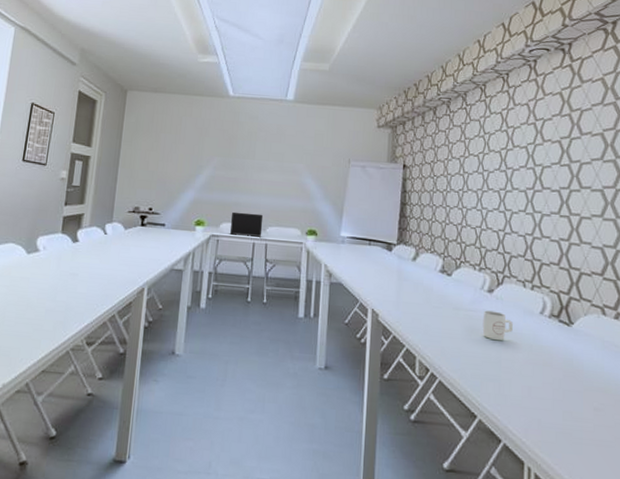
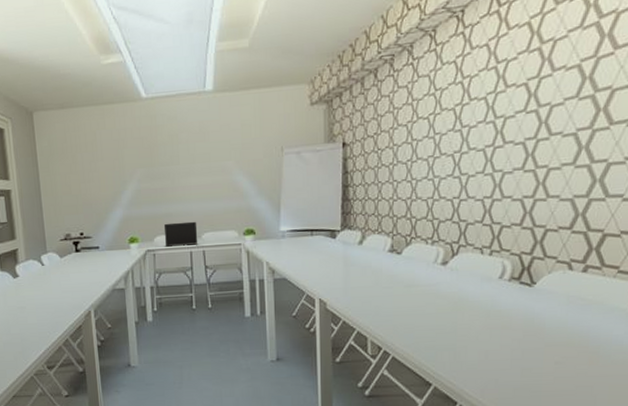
mug: present [482,310,513,341] -> none [436,282,469,312]

